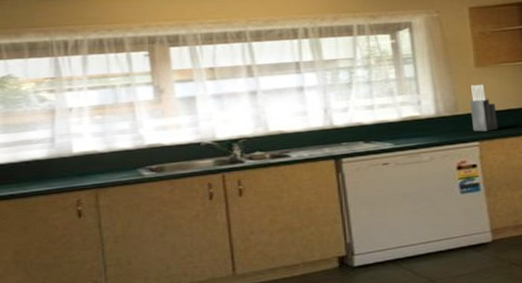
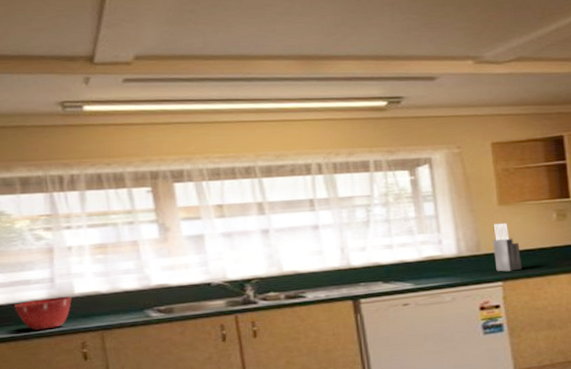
mixing bowl: none [16,155,70,189] -> present [14,296,72,331]

